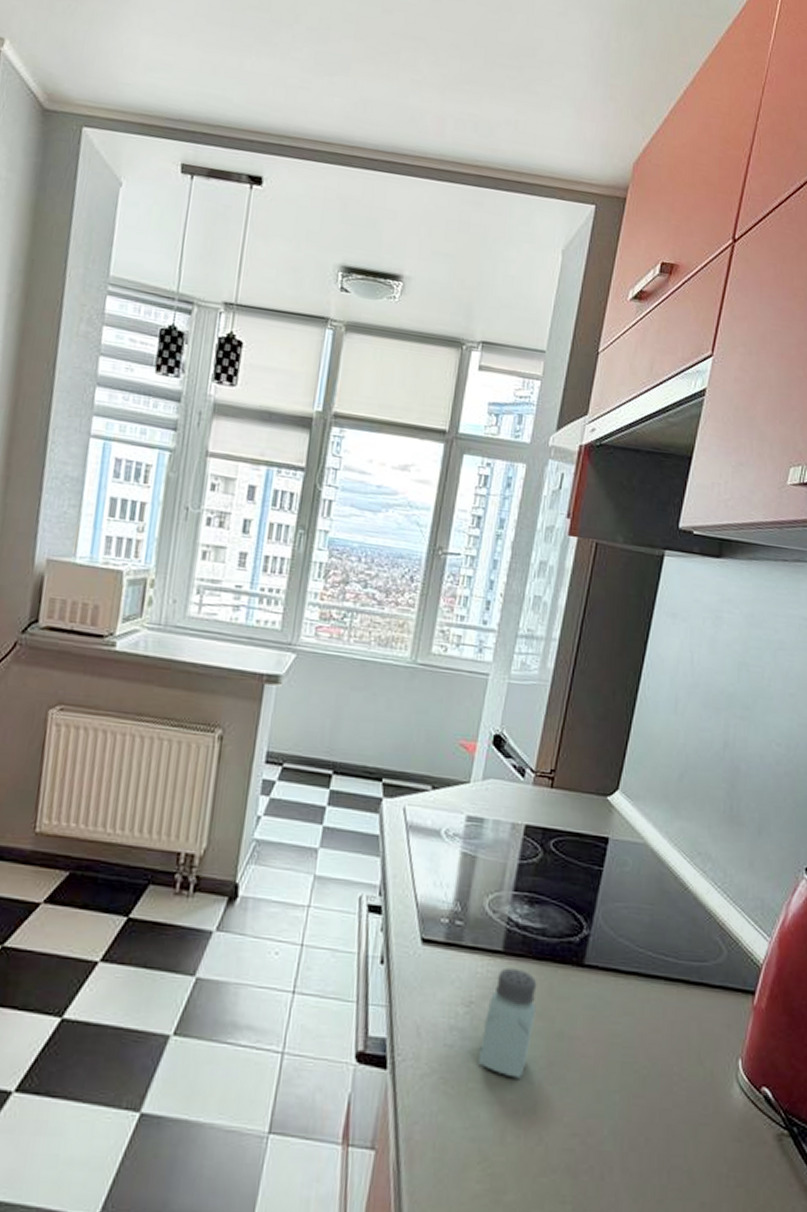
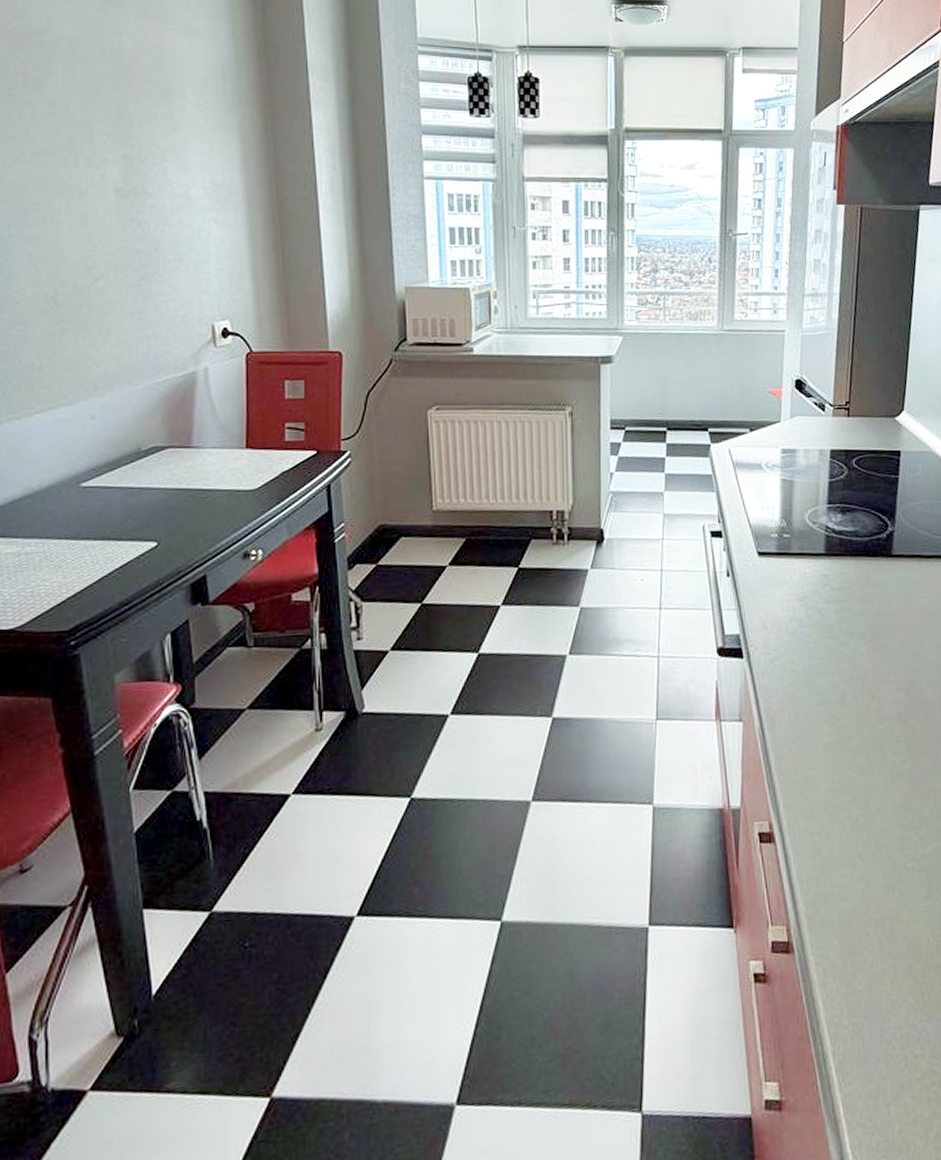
saltshaker: present [477,967,537,1079] -> none [815,565,858,652]

